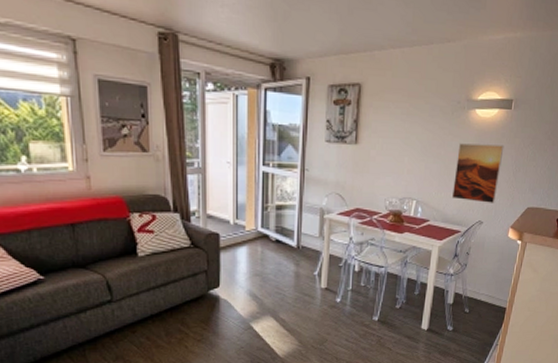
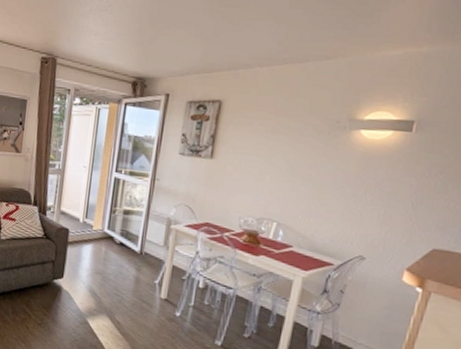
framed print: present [451,143,504,203] -> none [323,166,400,238]

